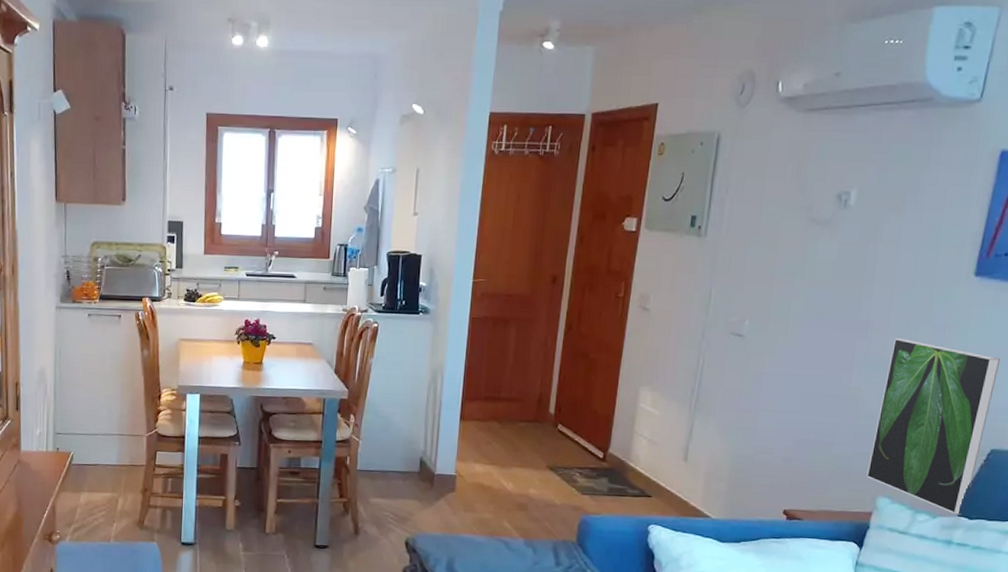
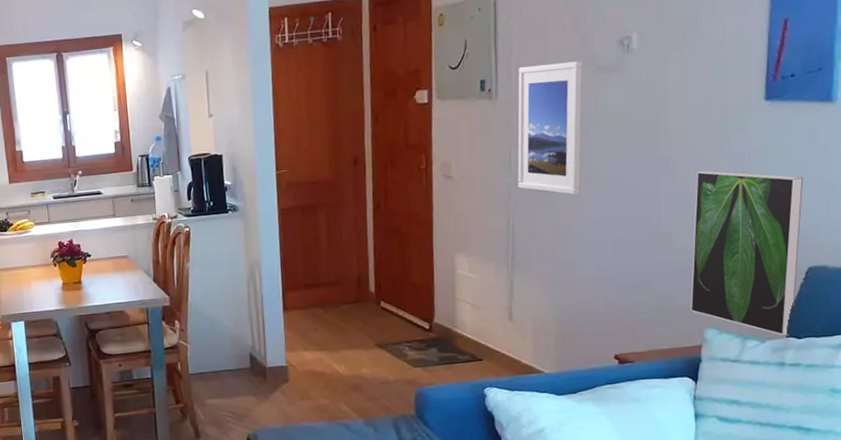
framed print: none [713,208,797,344] -> present [517,61,583,195]

